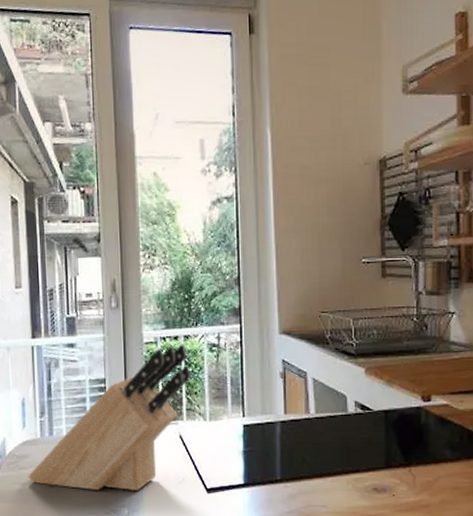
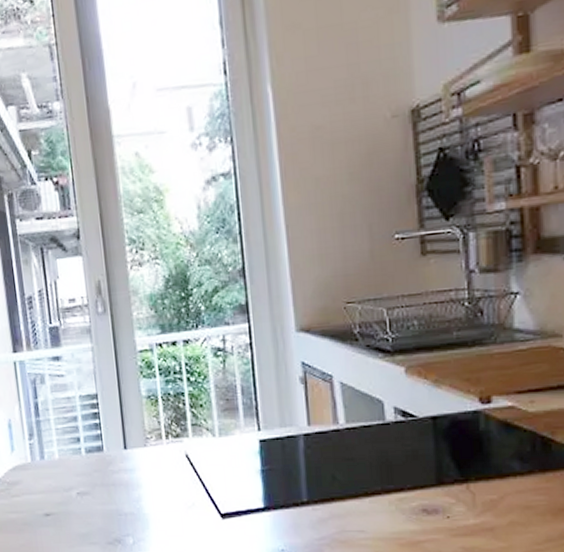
knife block: present [28,344,191,492] -> none [21,350,194,519]

